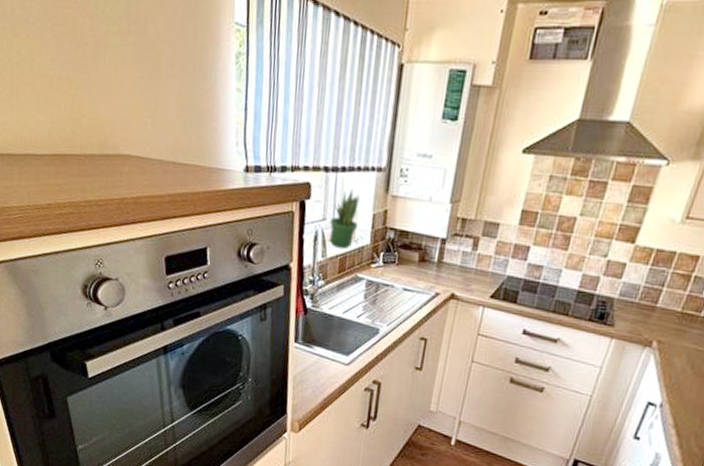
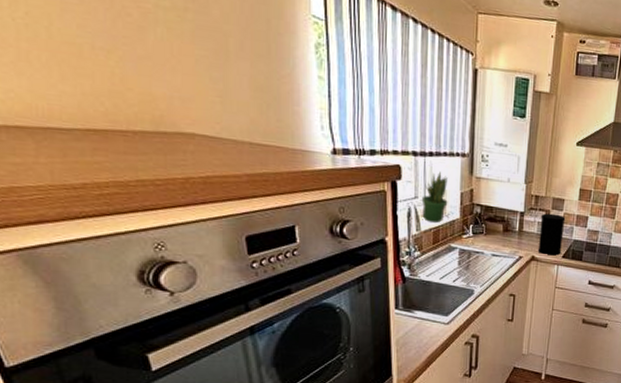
canister: none [460,240,499,295] -> present [539,213,566,256]

